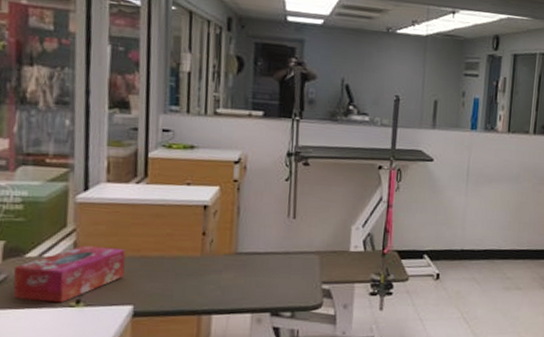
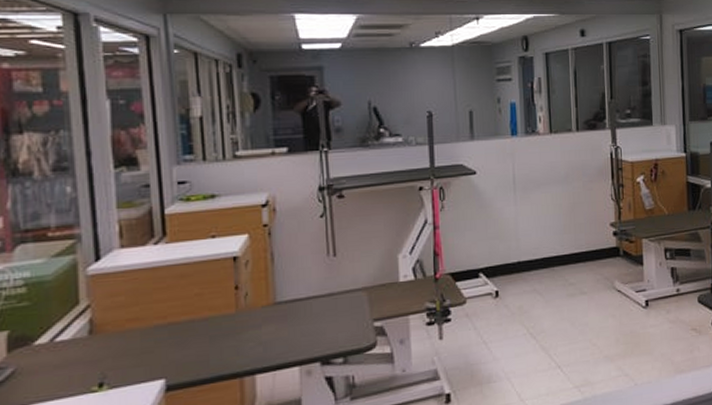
tissue box: present [13,245,126,303] -> none [21,318,151,393]

